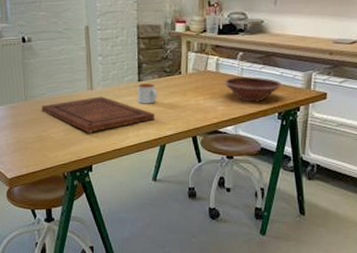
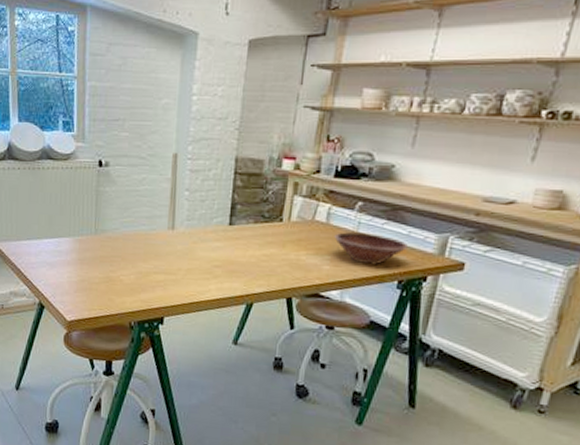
cutting board: present [41,96,156,133] -> none [112,238,245,280]
mug: present [137,83,157,104] -> none [226,228,250,254]

